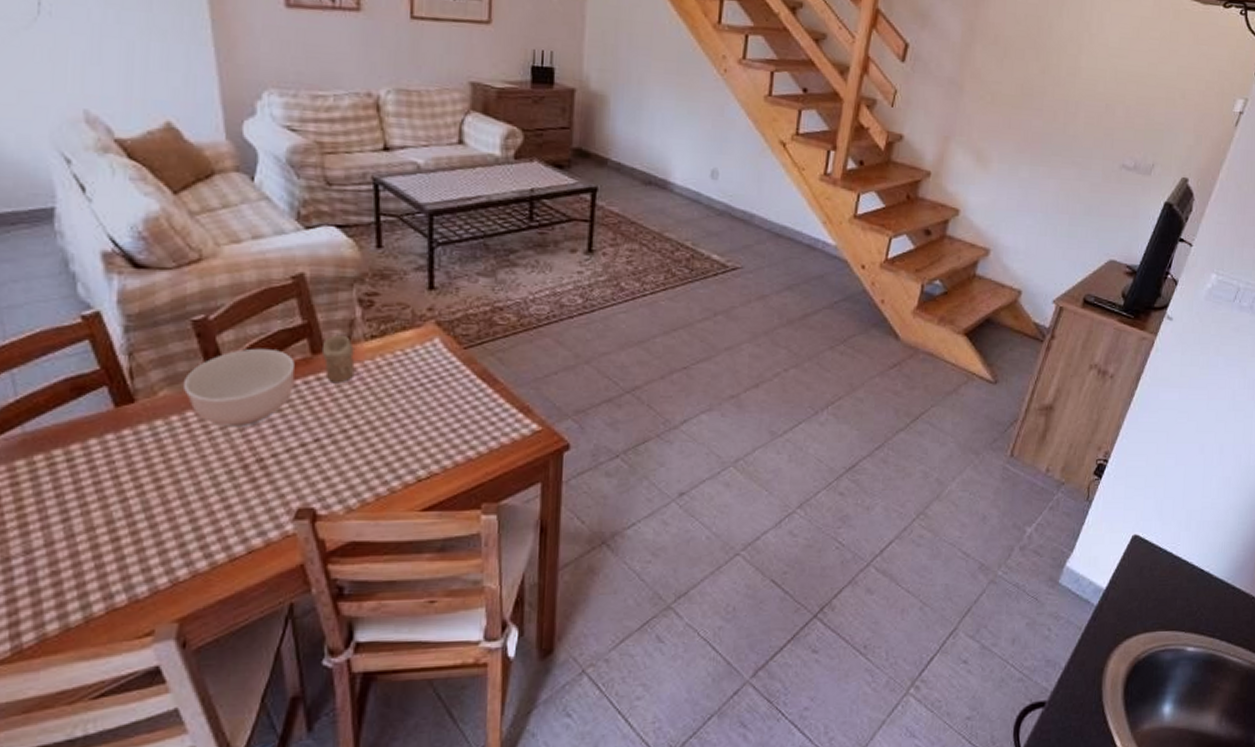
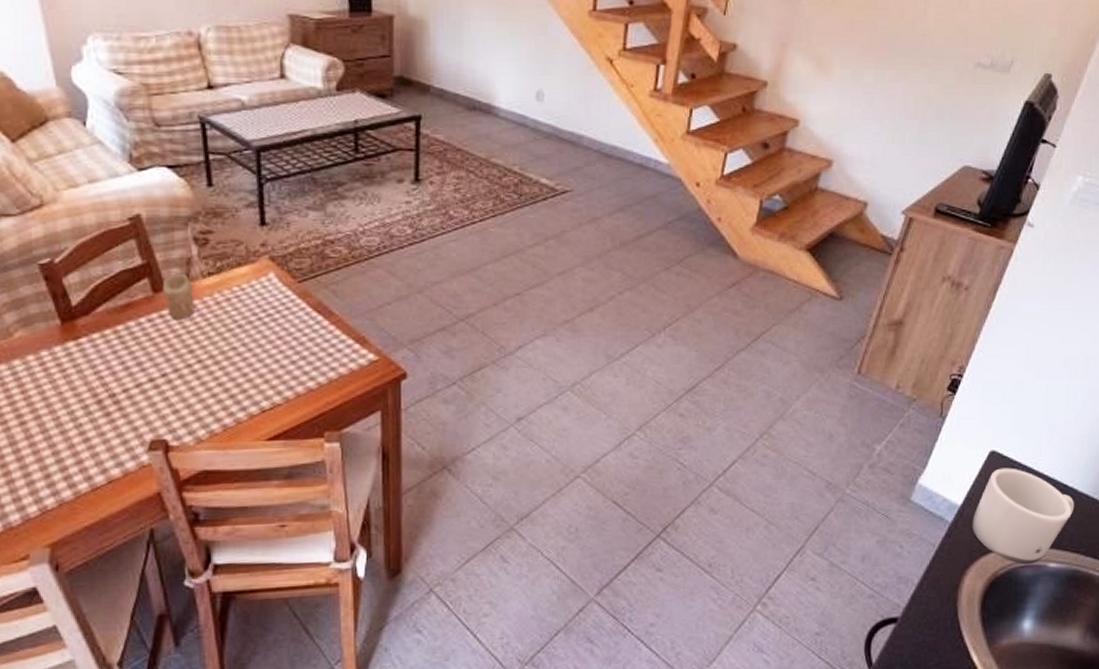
bowl: present [182,348,295,427] -> none [35,288,138,365]
mug: none [1115,552,1211,649] -> present [971,467,1075,565]

